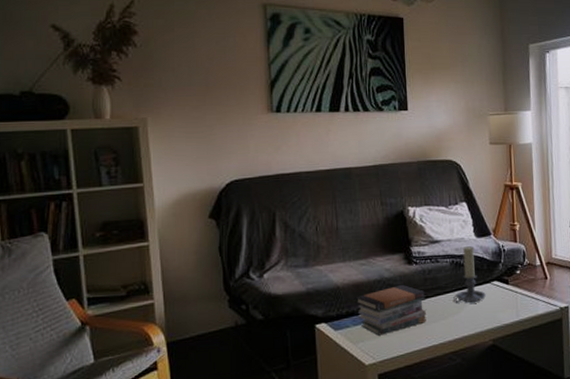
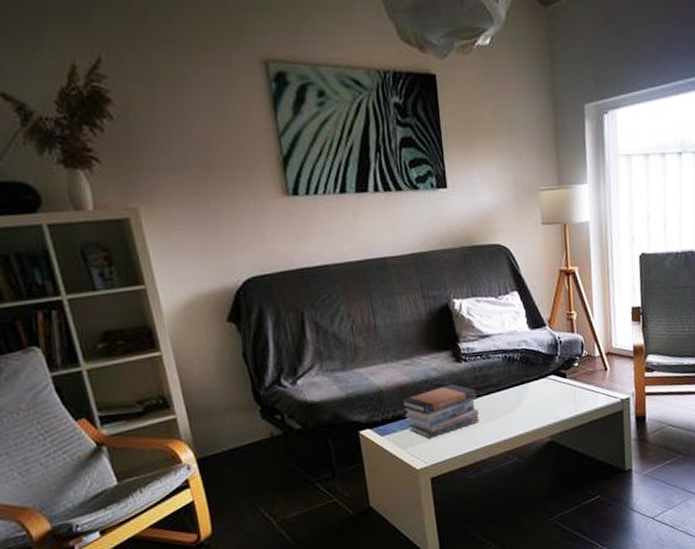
candle holder: present [453,246,486,303] -> none [507,339,542,401]

